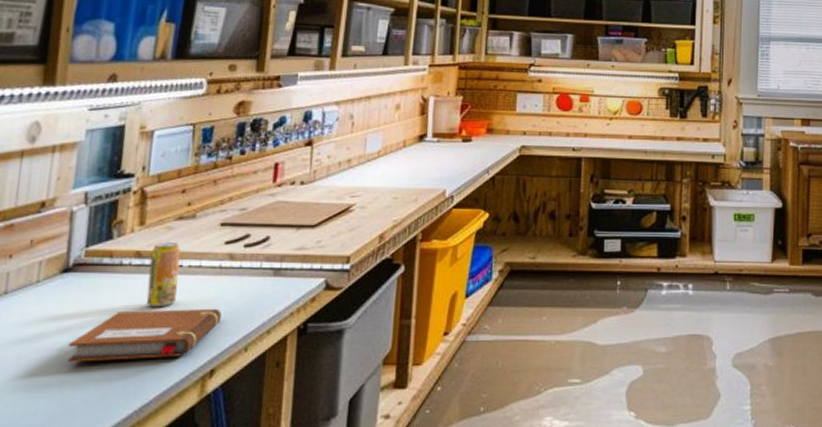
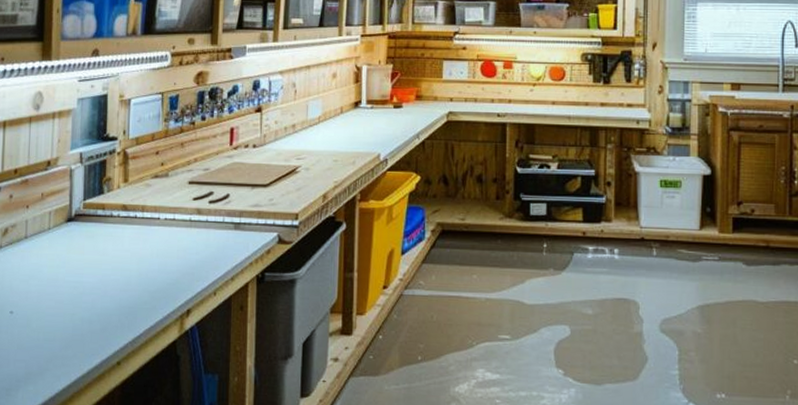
notebook: present [67,308,222,362] -> none [76,256,194,298]
beverage can: present [146,241,181,308] -> none [133,196,158,254]

